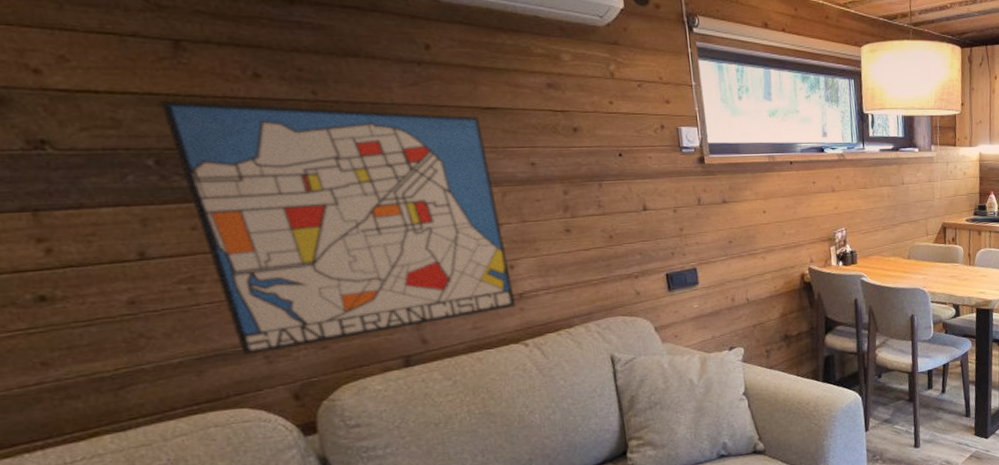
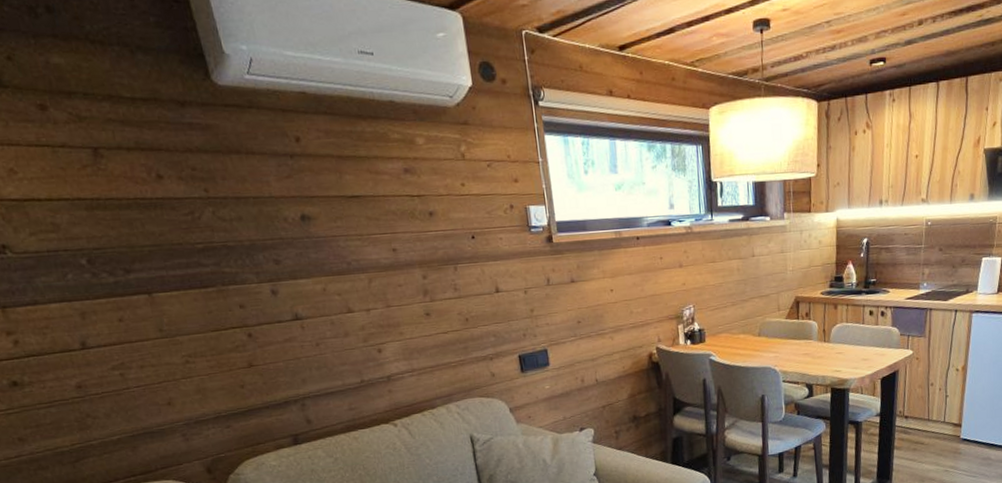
wall art: present [159,100,516,355] -> none [86,204,385,433]

